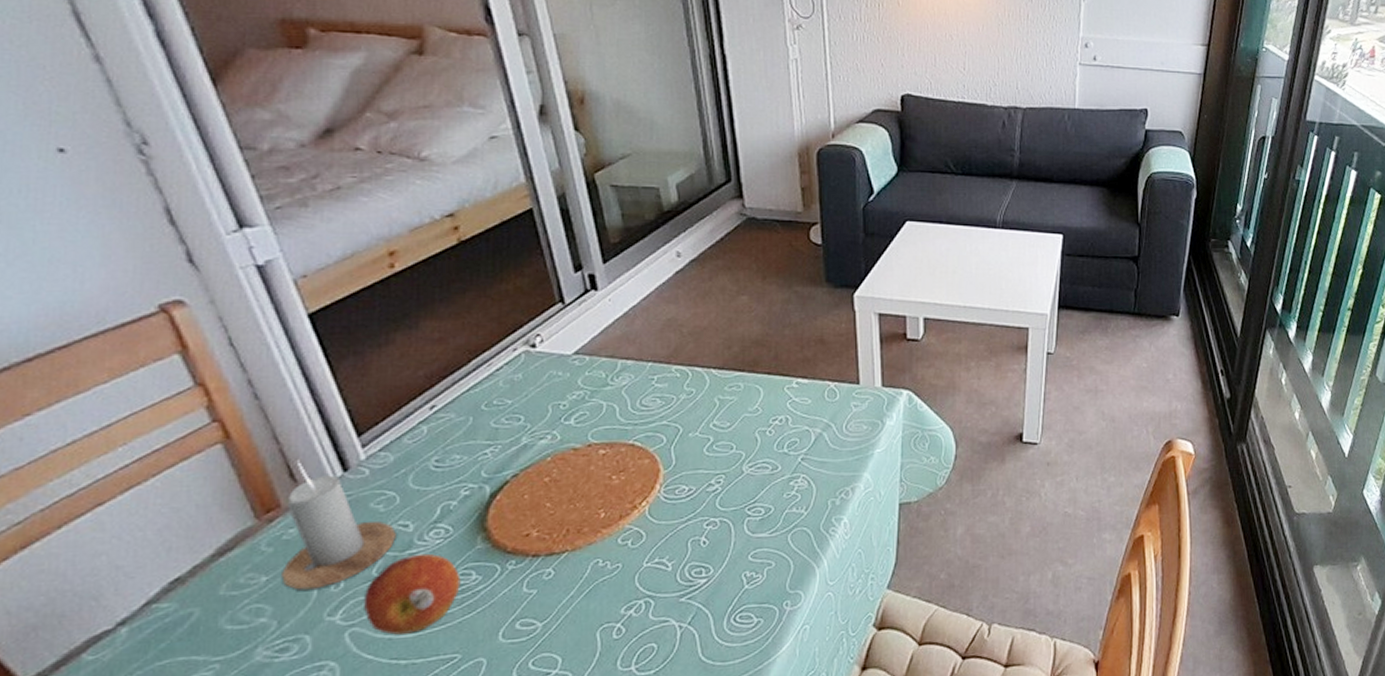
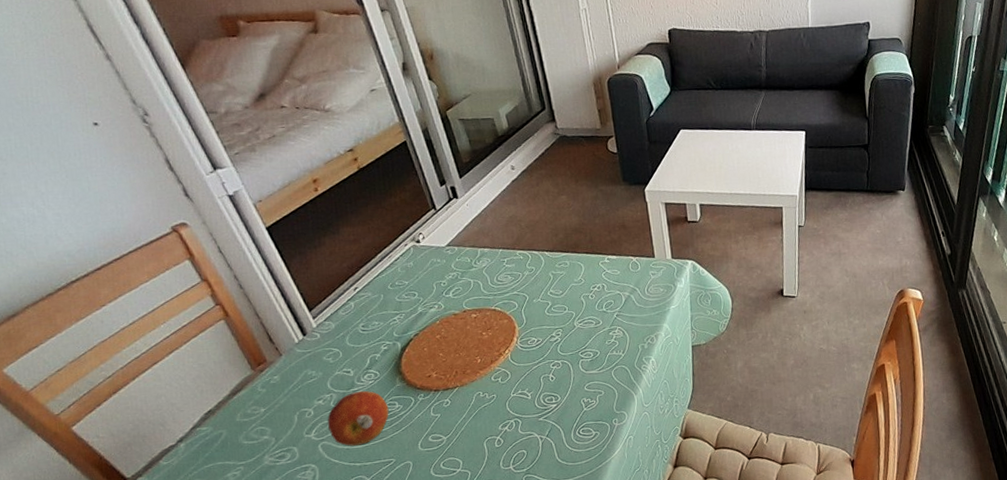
candle: present [281,460,396,591] -> none [271,329,343,417]

